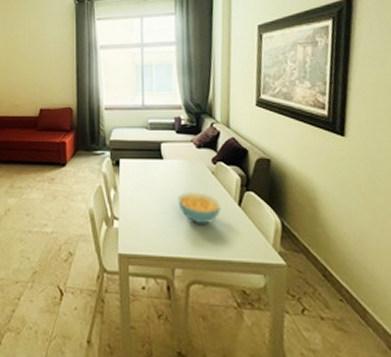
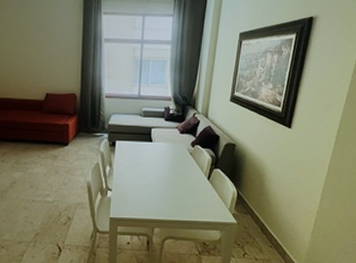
cereal bowl: present [178,192,221,225] -> none [161,169,194,194]

